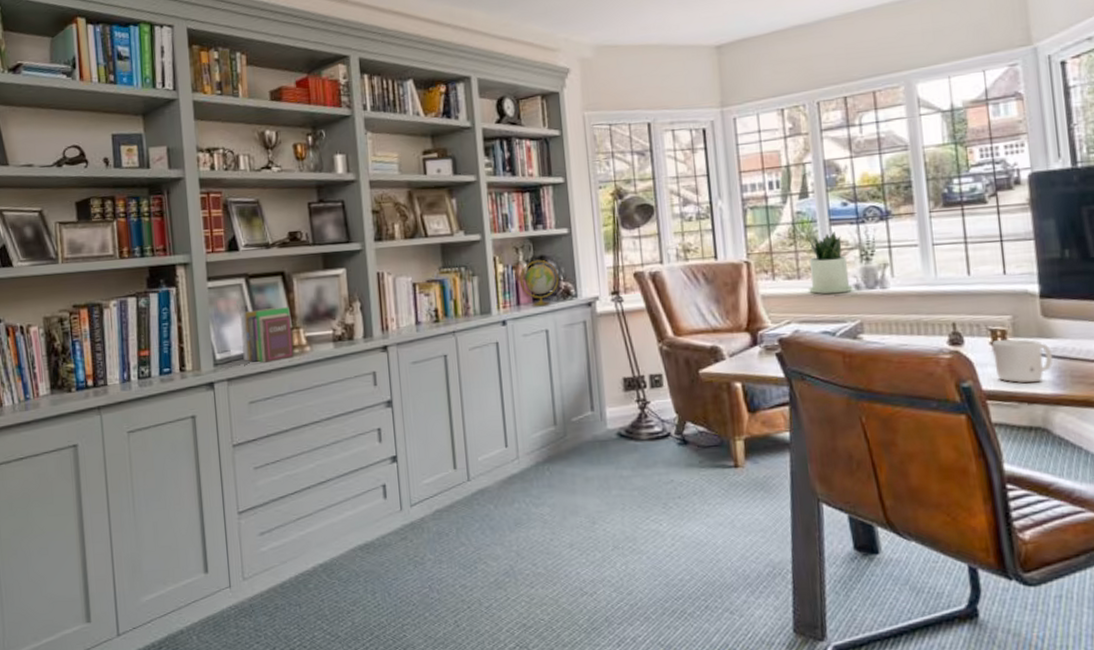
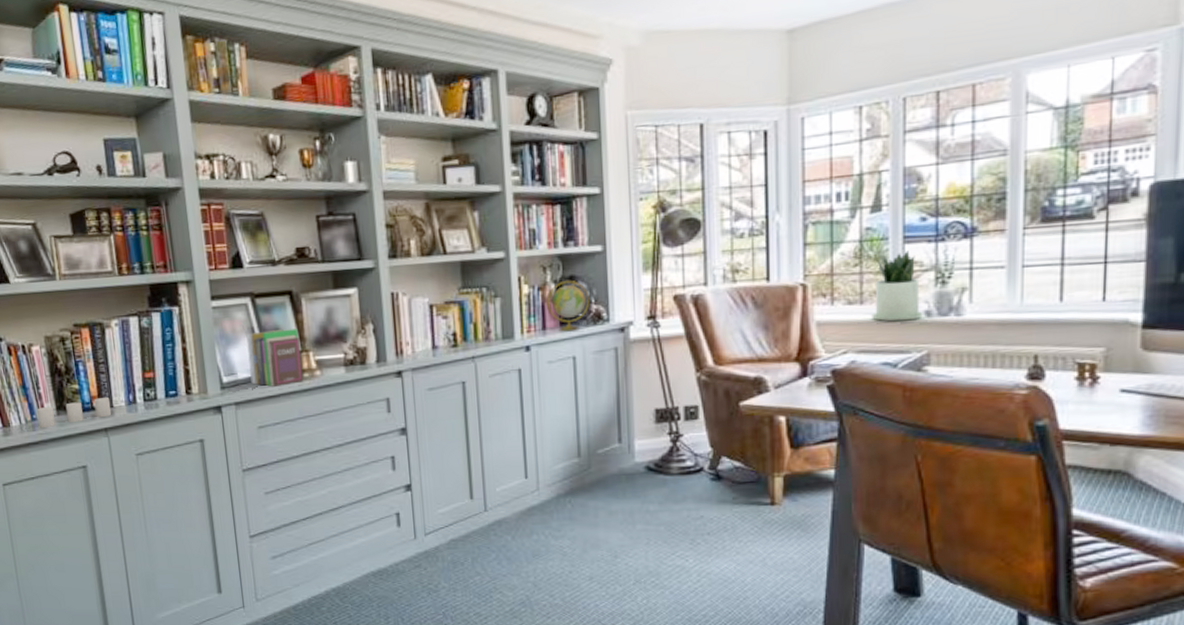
candle: none [31,376,106,408] -> present [37,397,112,429]
mug: present [992,339,1053,384] -> none [1077,374,1148,423]

